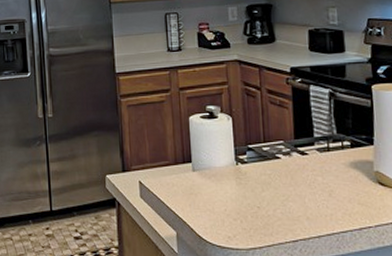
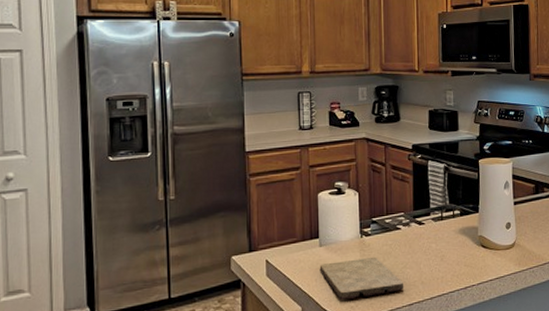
cutting board: none [193,186,287,229] -> present [319,256,404,300]

